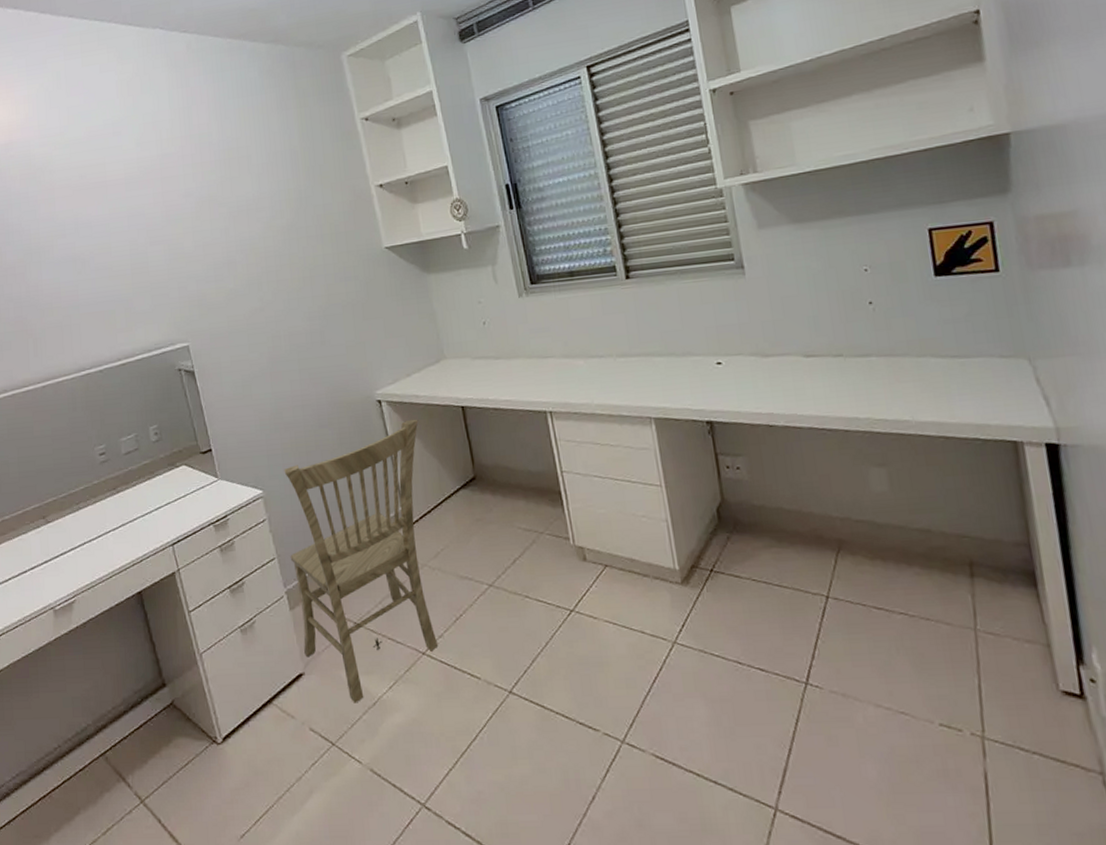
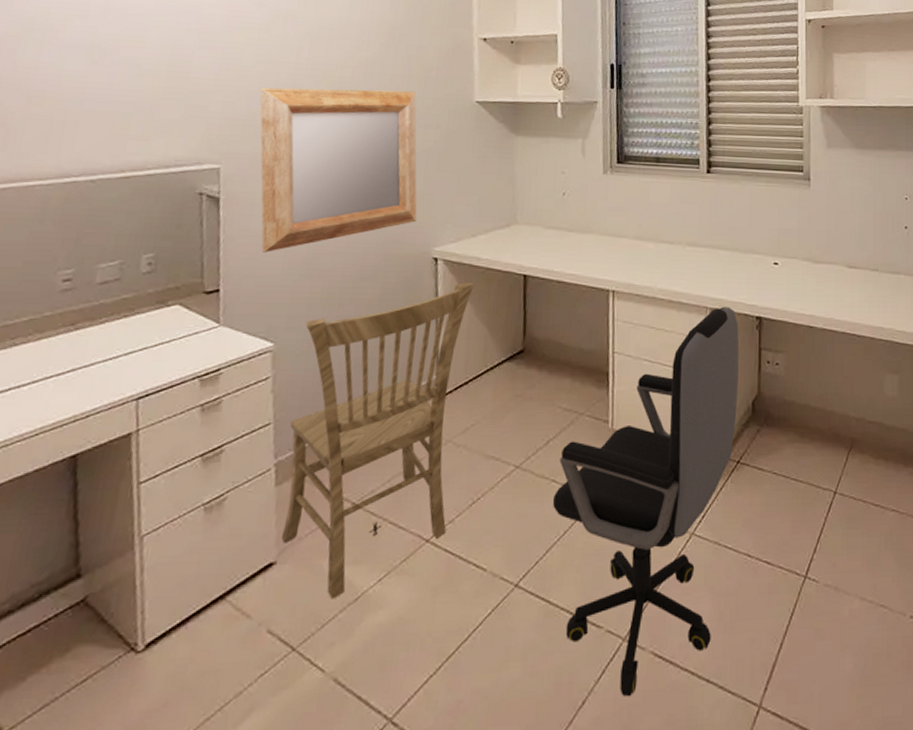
mirror: none [204,248,355,413] -> present [260,87,417,253]
office chair: none [528,414,712,795] -> present [552,307,740,697]

